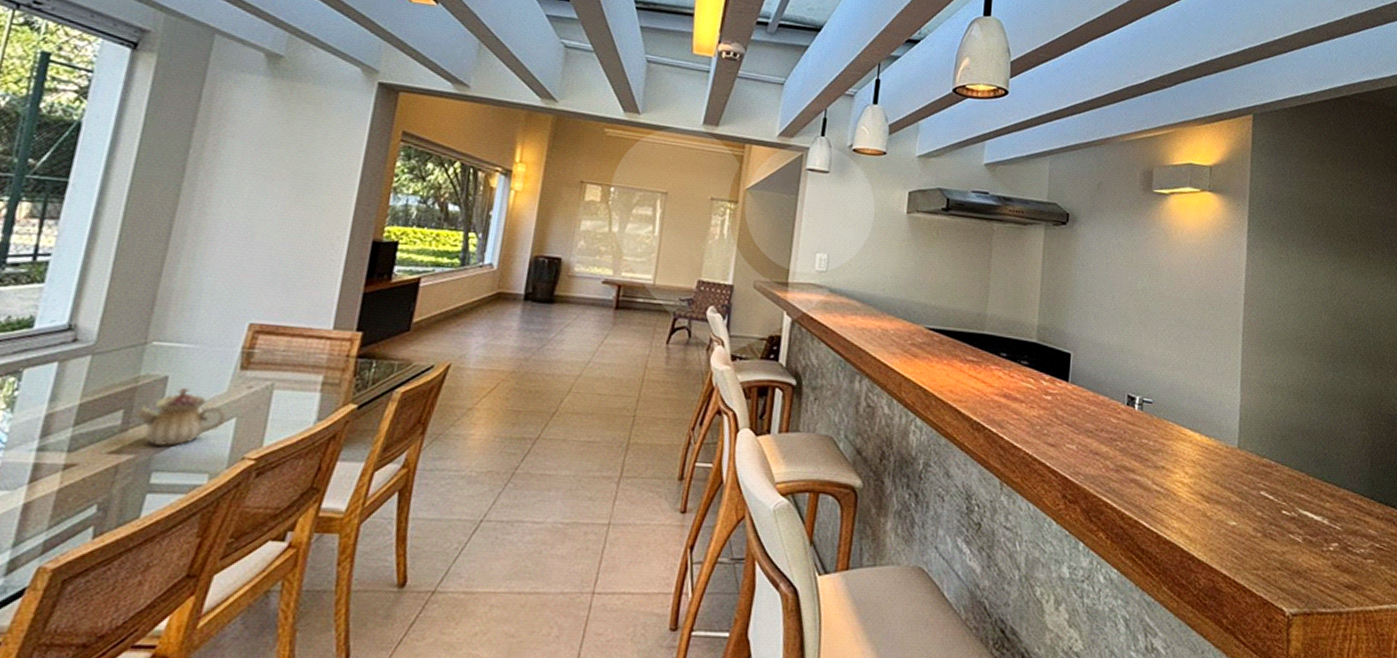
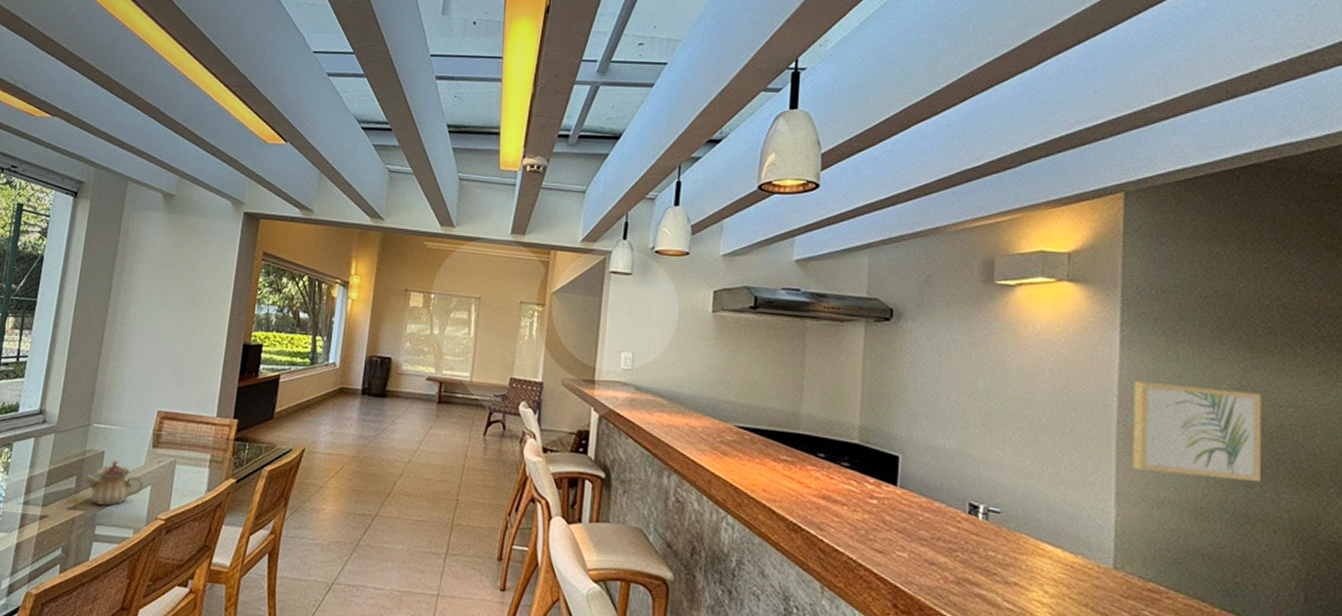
wall art: none [1253,281,1346,366] -> present [1131,381,1262,481]

